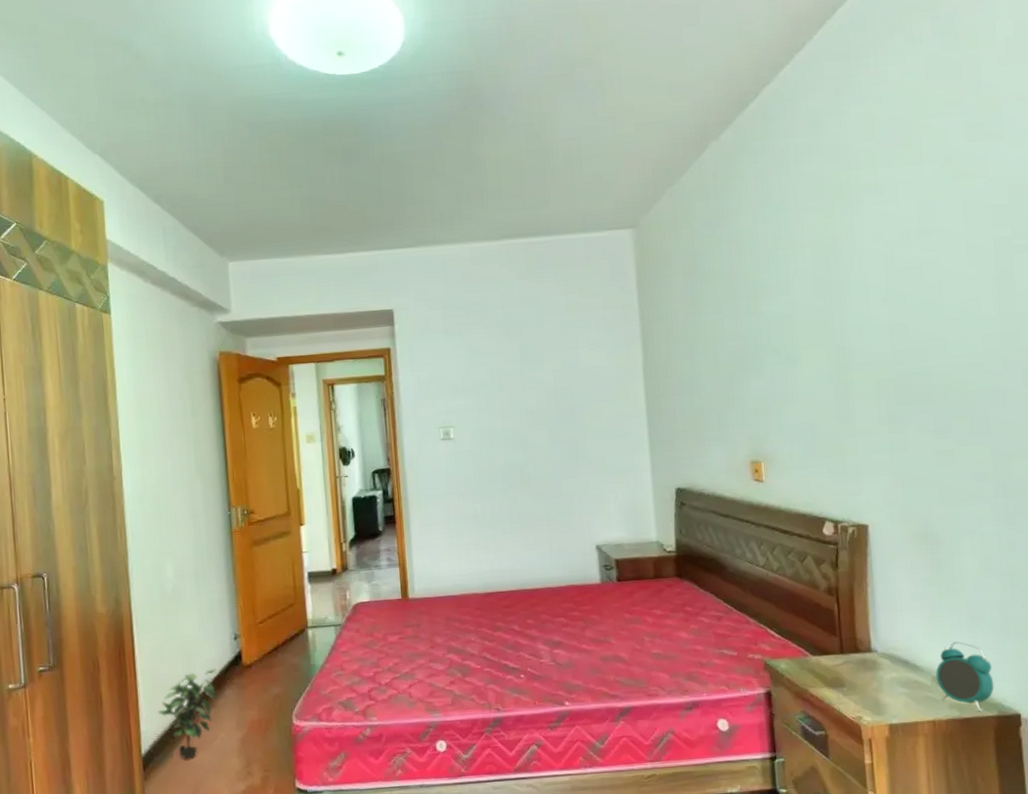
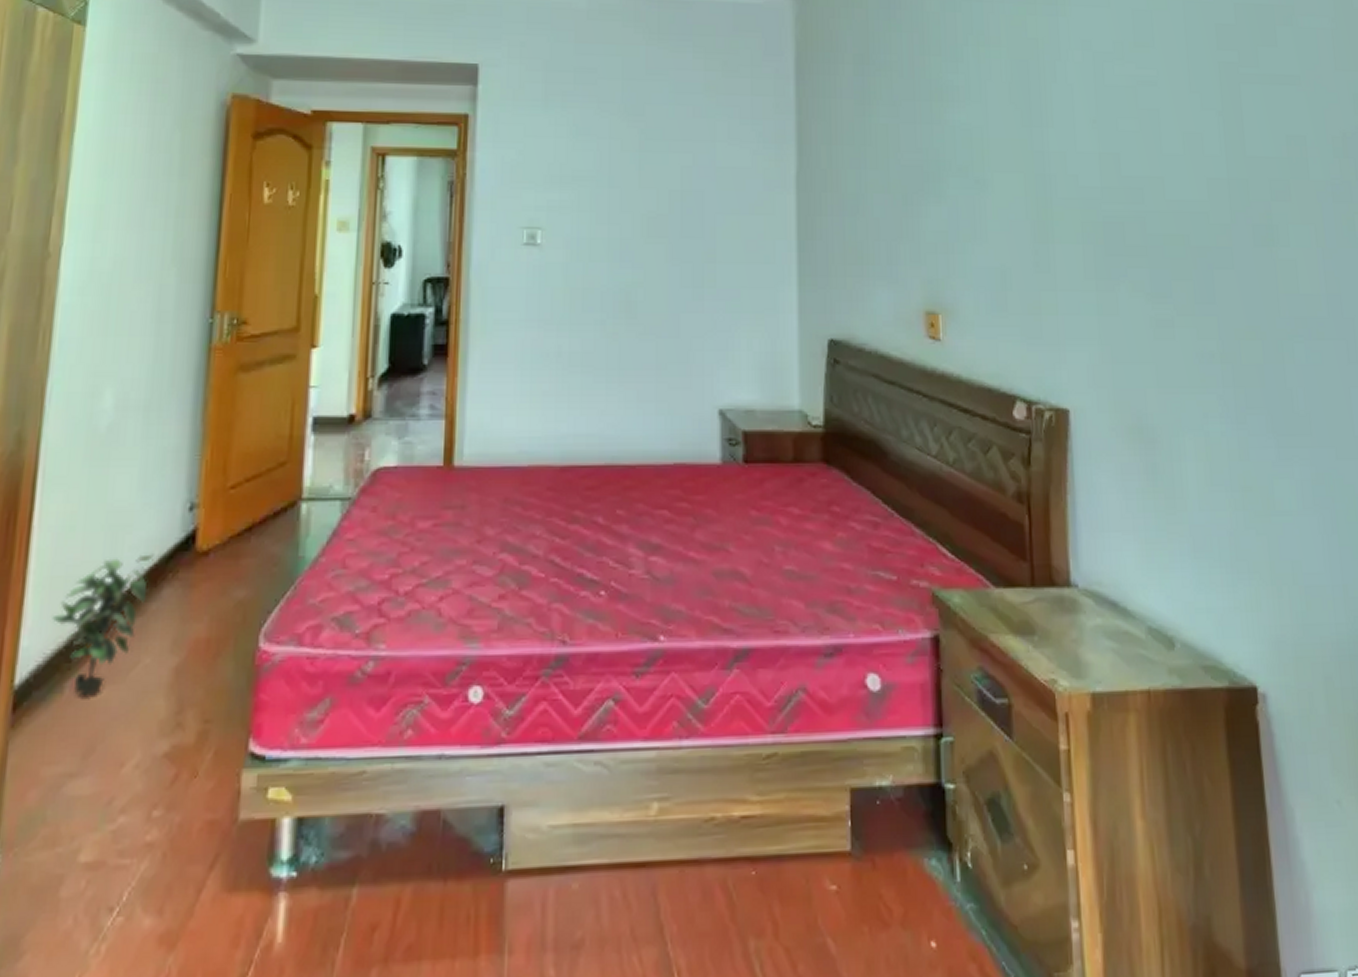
alarm clock: present [936,641,994,713] -> none [1151,579,1224,683]

